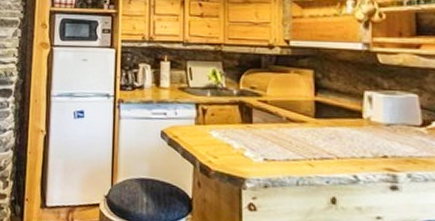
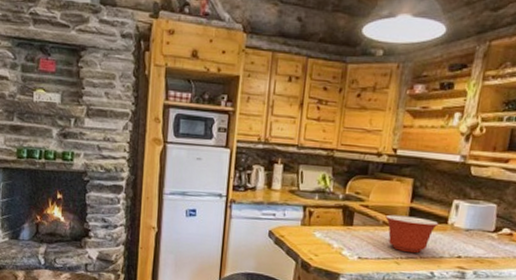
mixing bowl: none [288,109,352,154] -> present [385,214,439,254]

